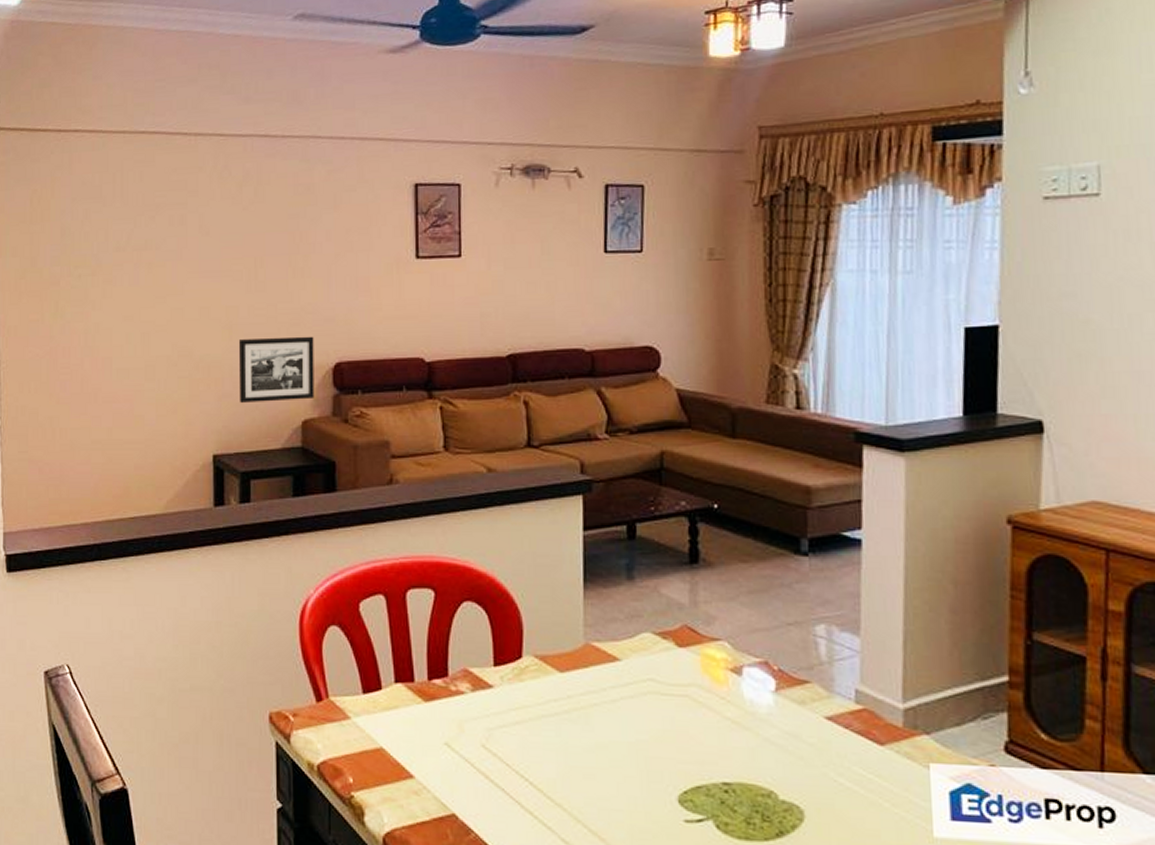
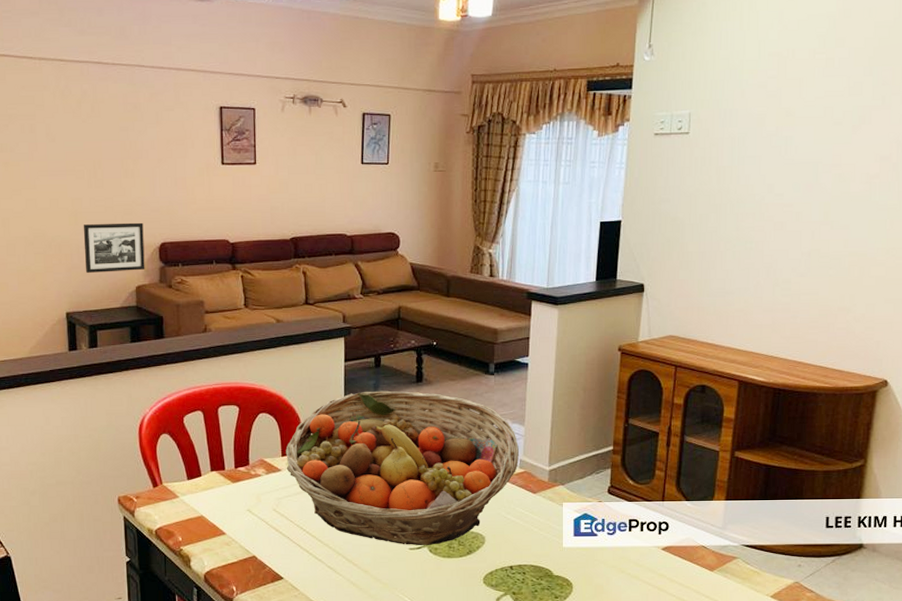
fruit basket: none [499,574,853,818] -> present [286,390,519,545]

